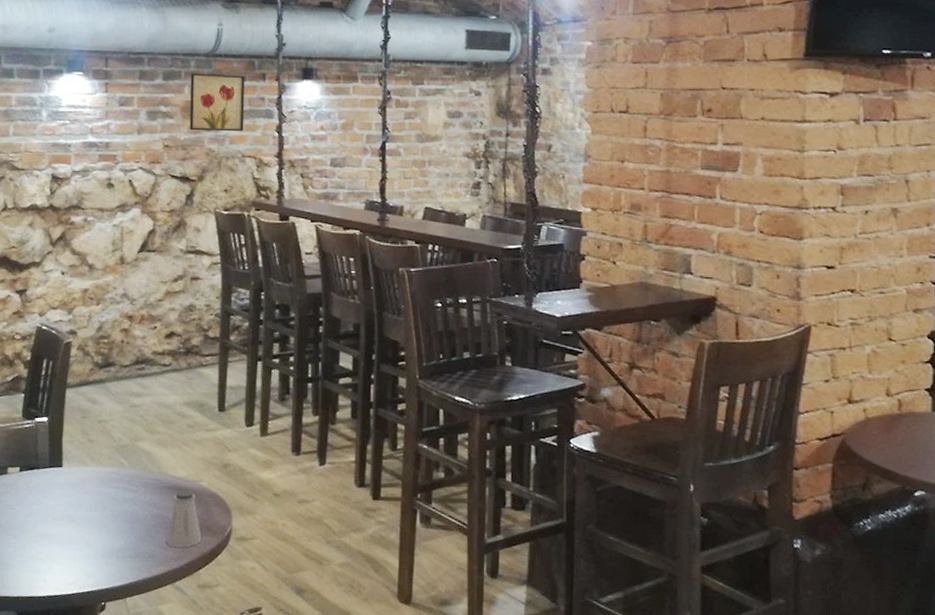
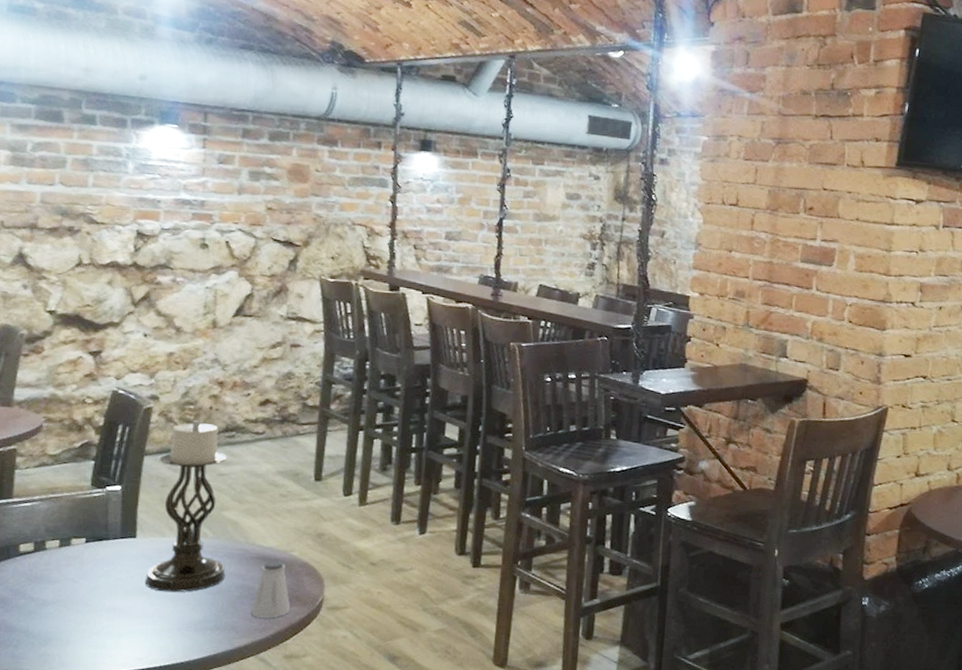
candle holder: none [71,353,142,521] -> present [144,419,227,593]
wall art: present [189,73,245,132] -> none [296,135,359,199]

